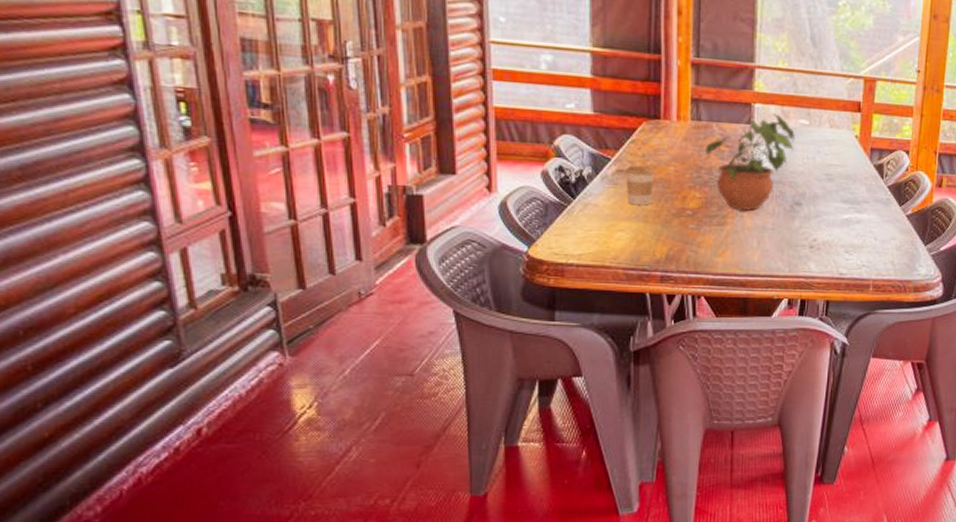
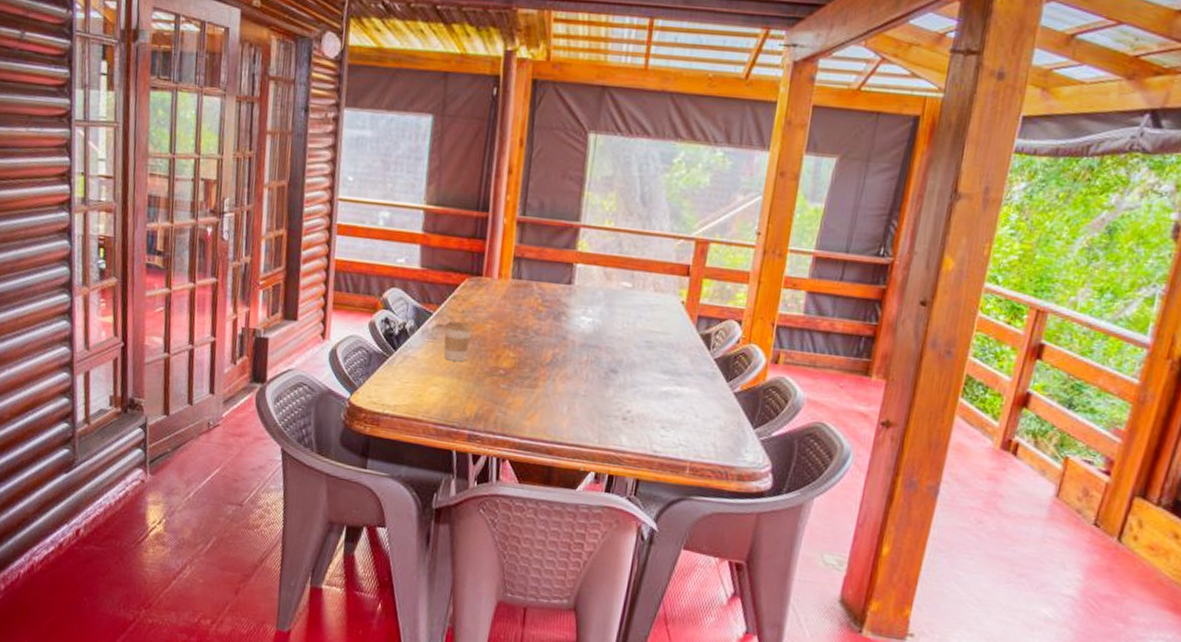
potted plant: present [704,113,795,211] -> none [522,274,616,375]

